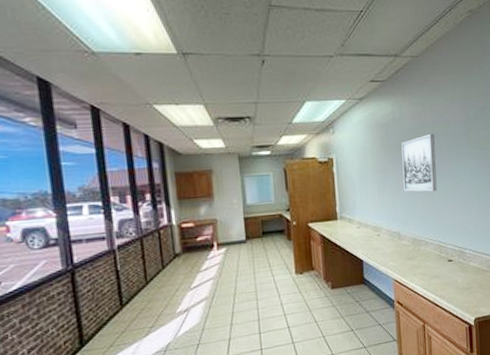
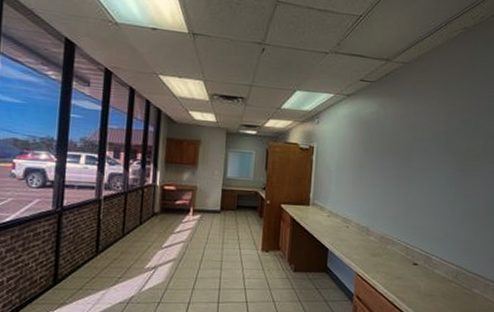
wall art: present [401,134,437,192] -> none [378,137,415,193]

